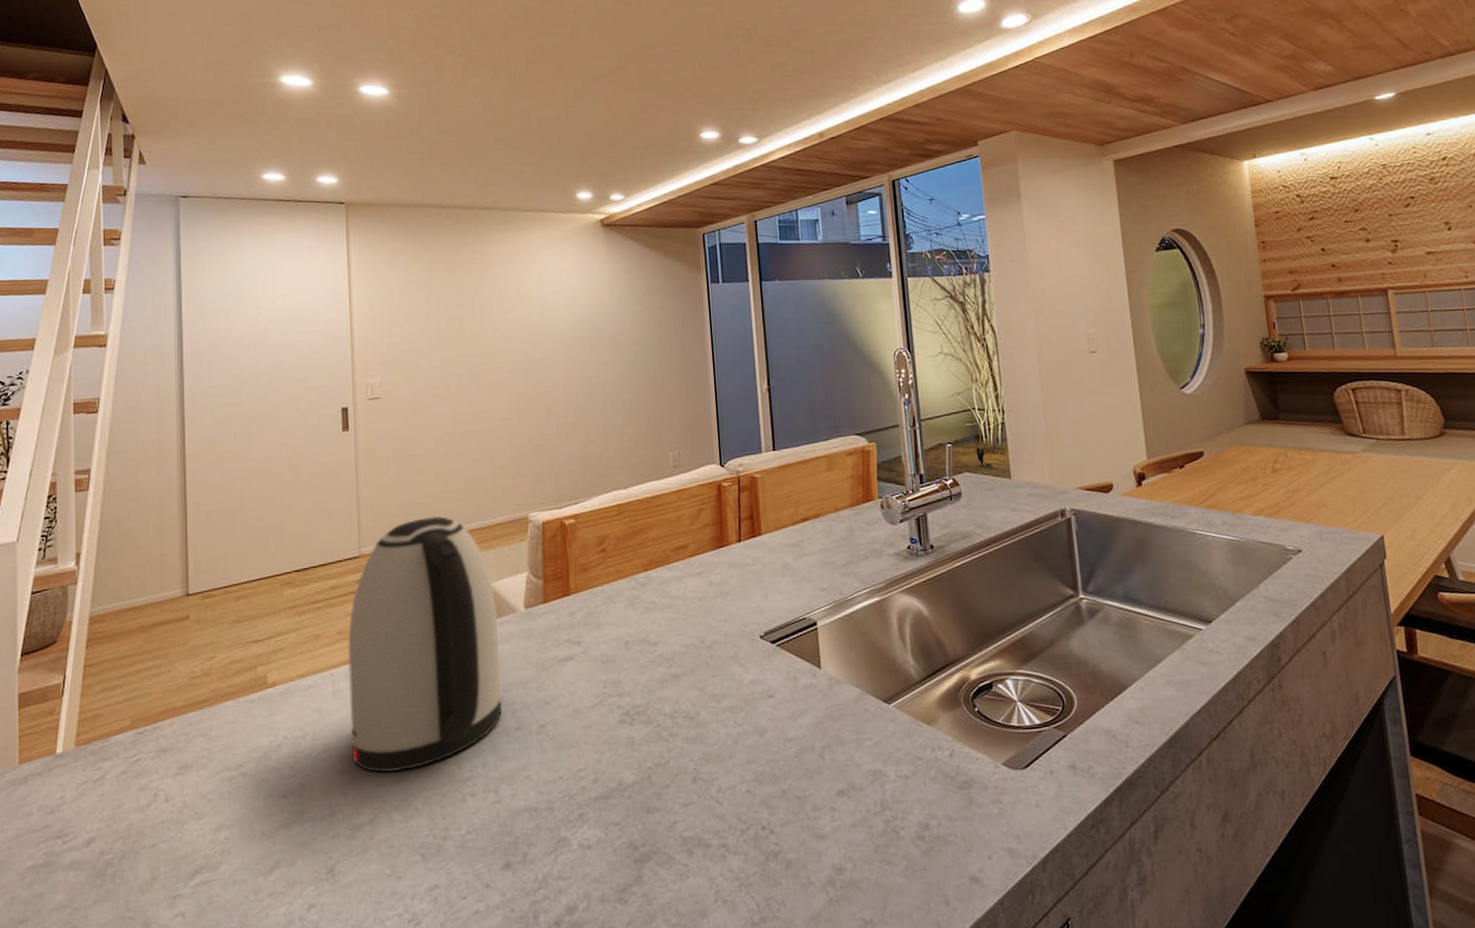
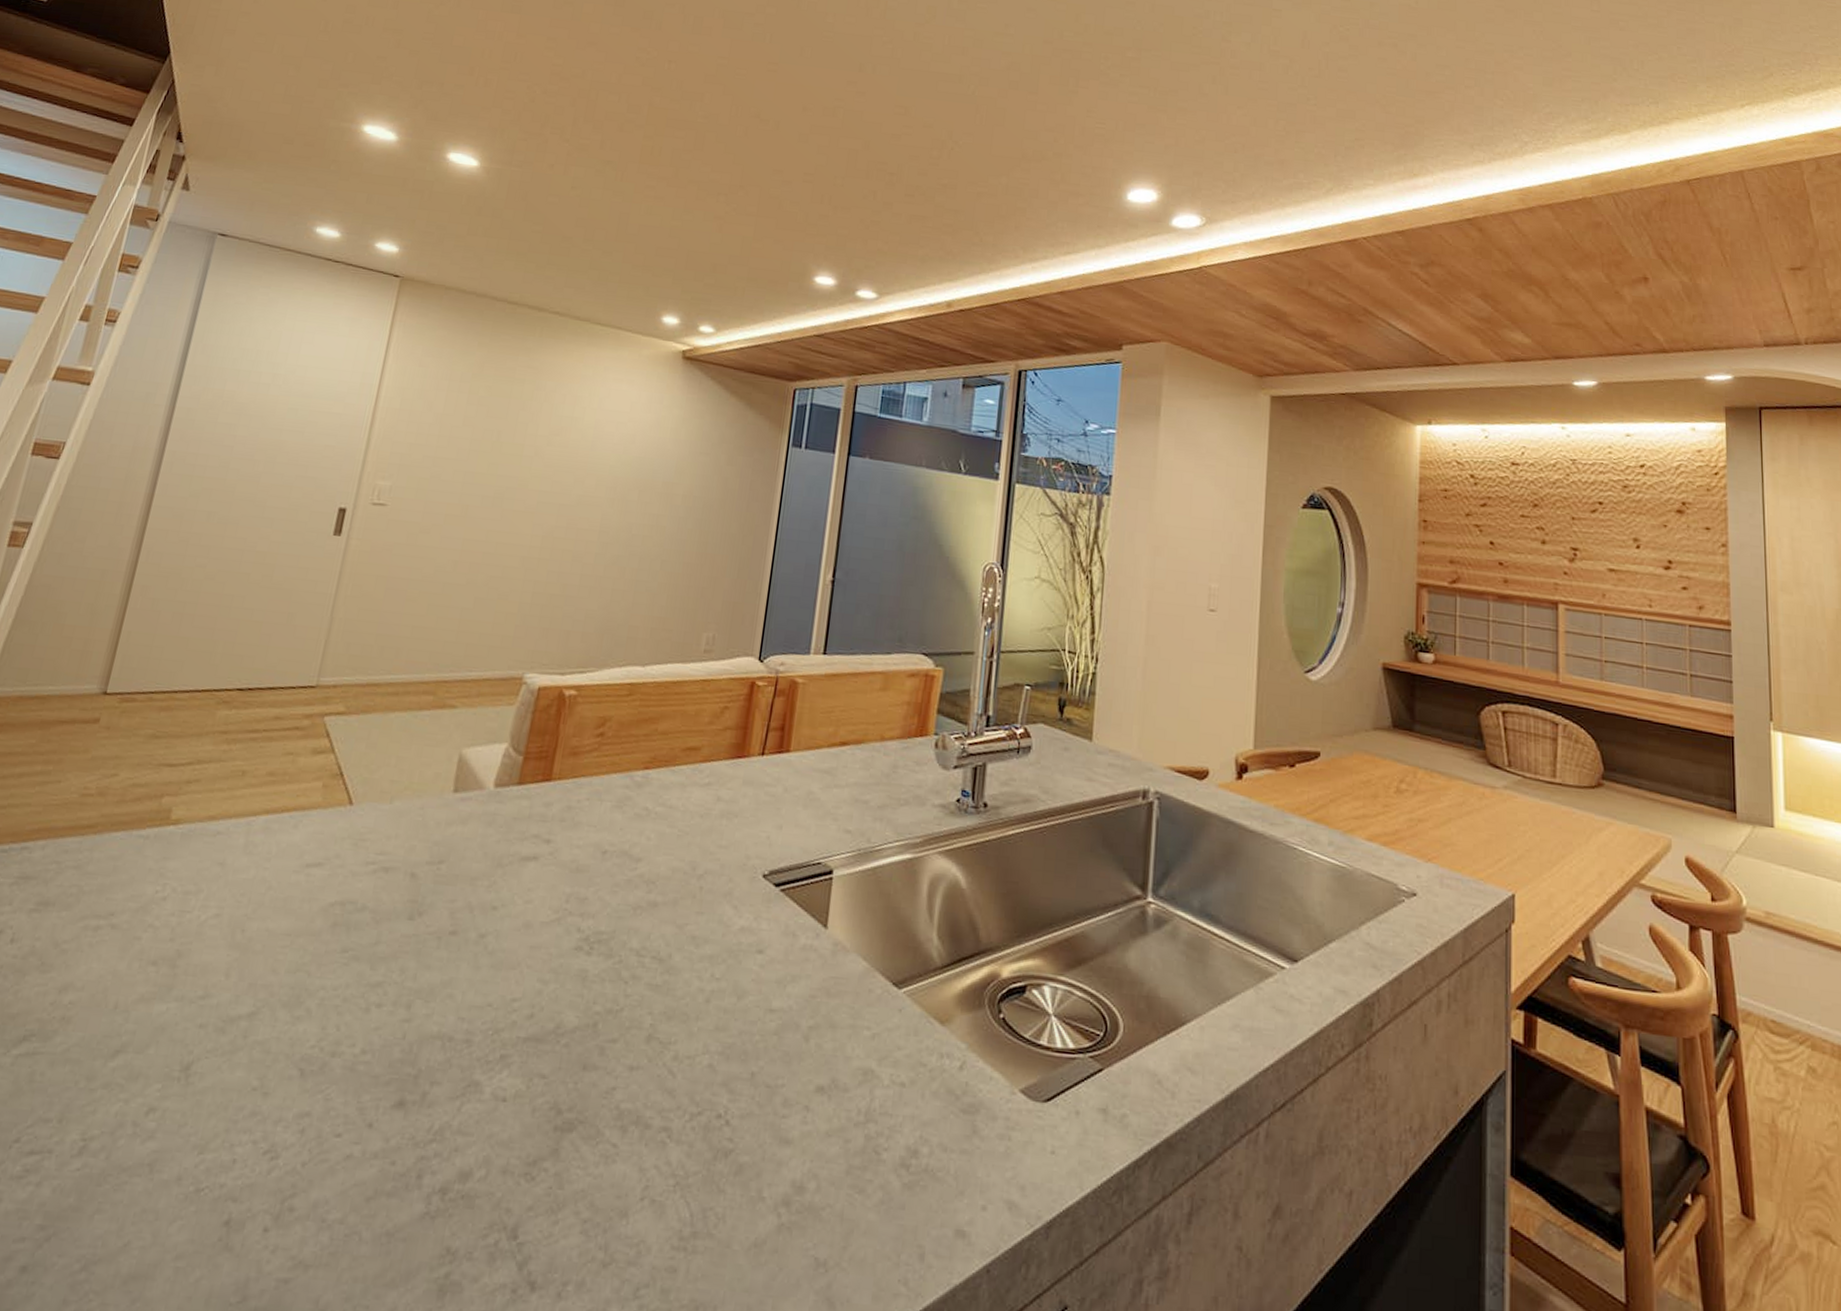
kettle: present [348,516,502,773] -> none [247,655,464,960]

